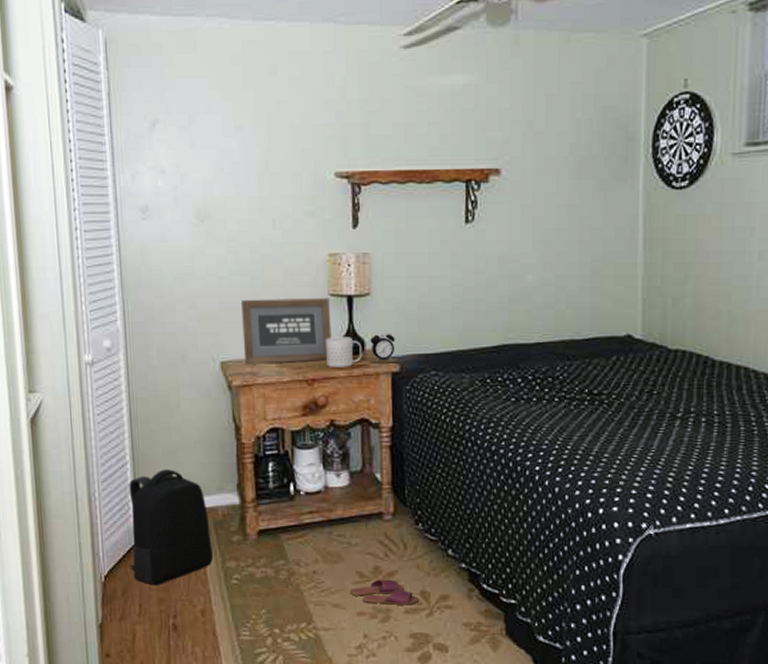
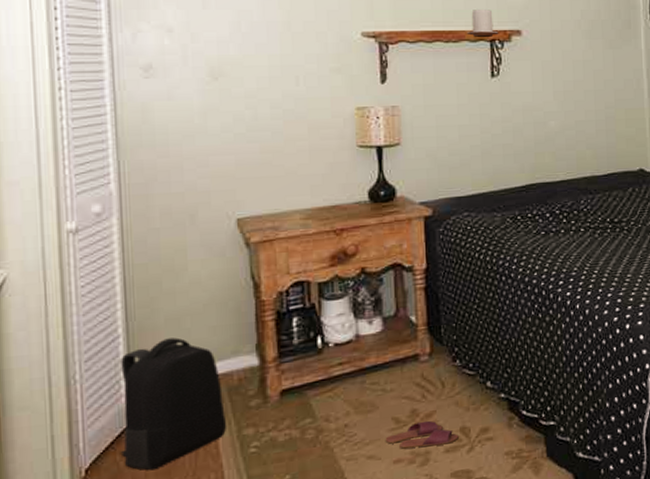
picture frame: present [240,297,332,364] -> none [260,149,361,219]
mug: present [325,337,362,367] -> none [354,185,394,216]
alarm clock: present [369,331,398,363] -> none [401,178,431,209]
candle: none [441,145,476,178] -> present [466,10,499,38]

